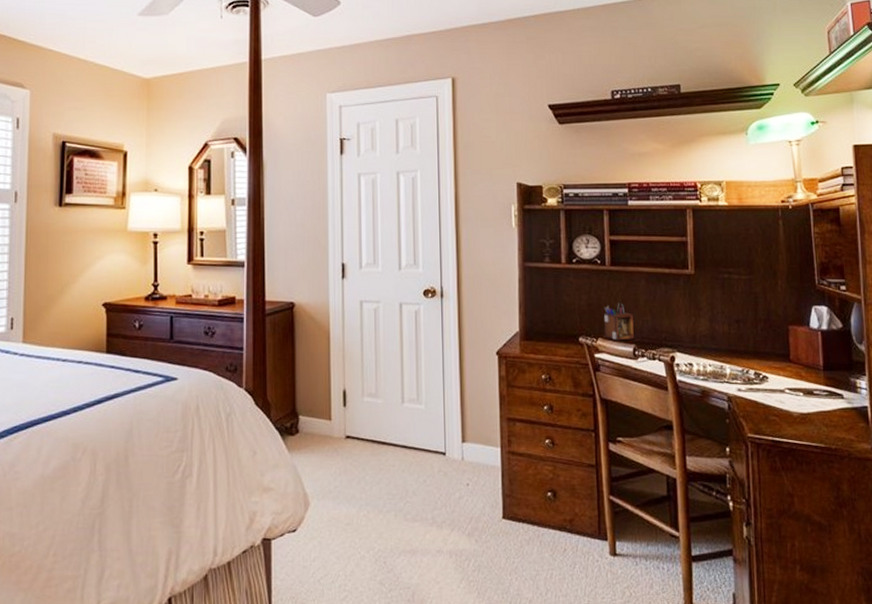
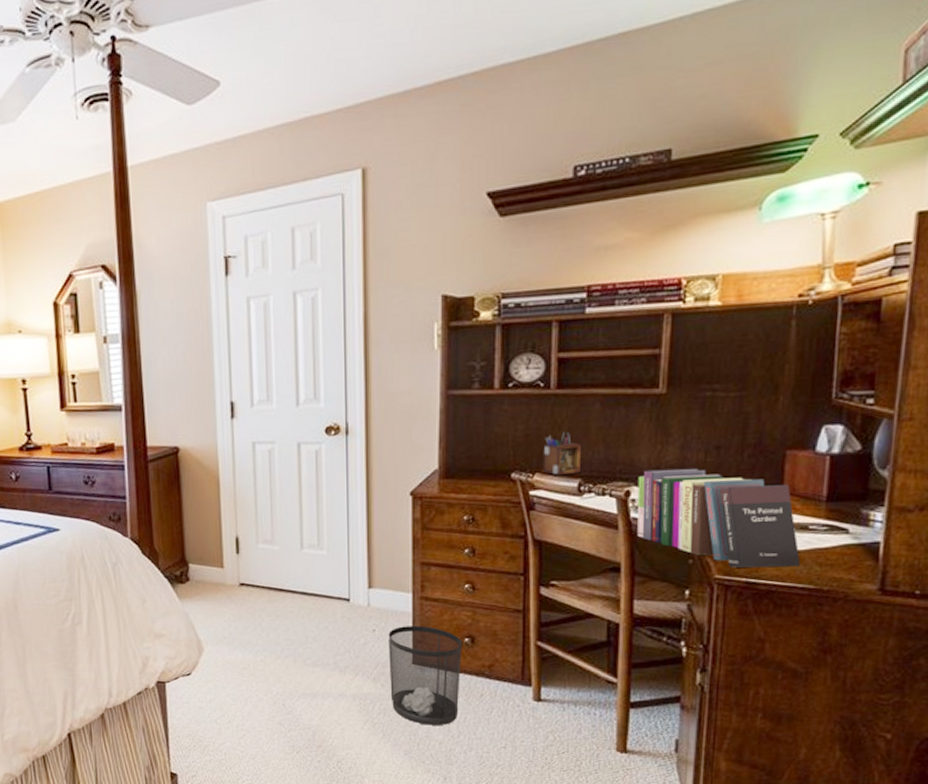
waste bin: none [480,480,546,582] -> present [388,625,462,725]
books: none [679,338,812,428] -> present [637,468,801,568]

